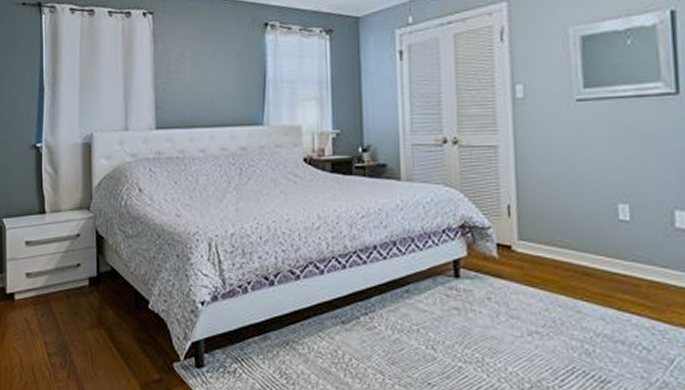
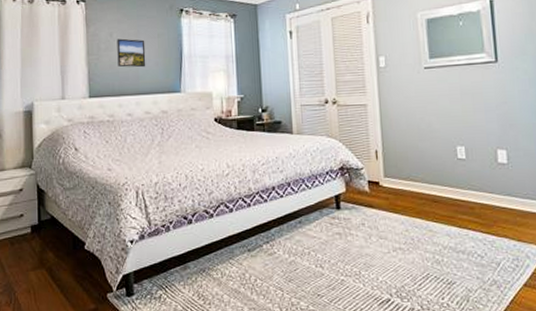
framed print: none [189,58,223,94] -> present [117,38,146,68]

